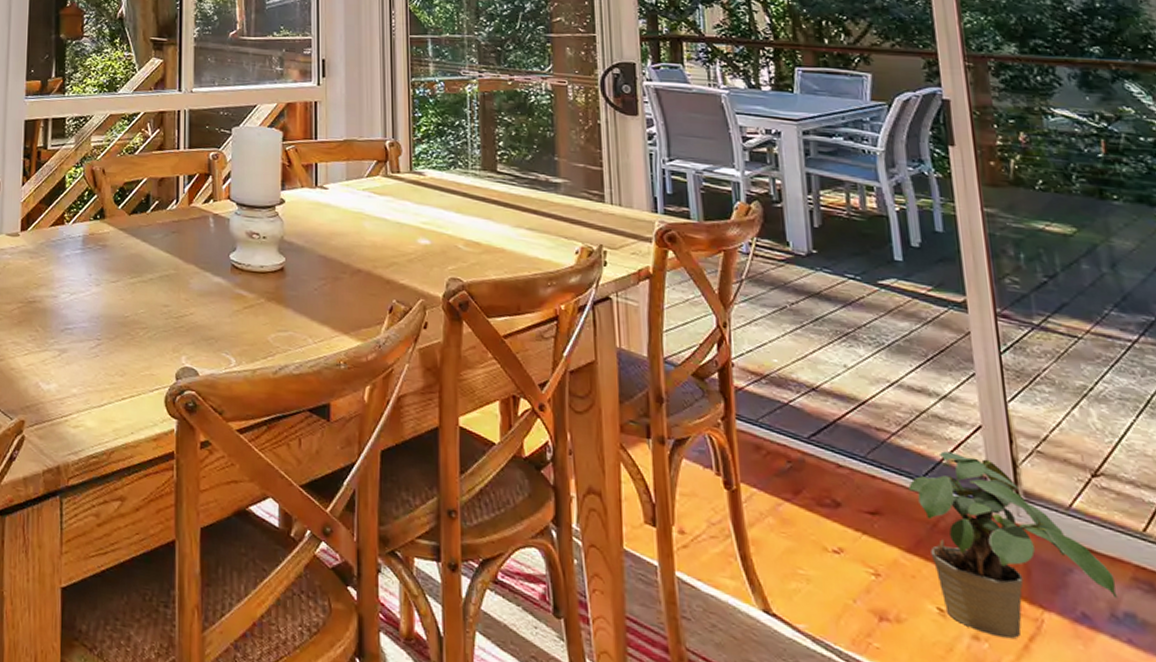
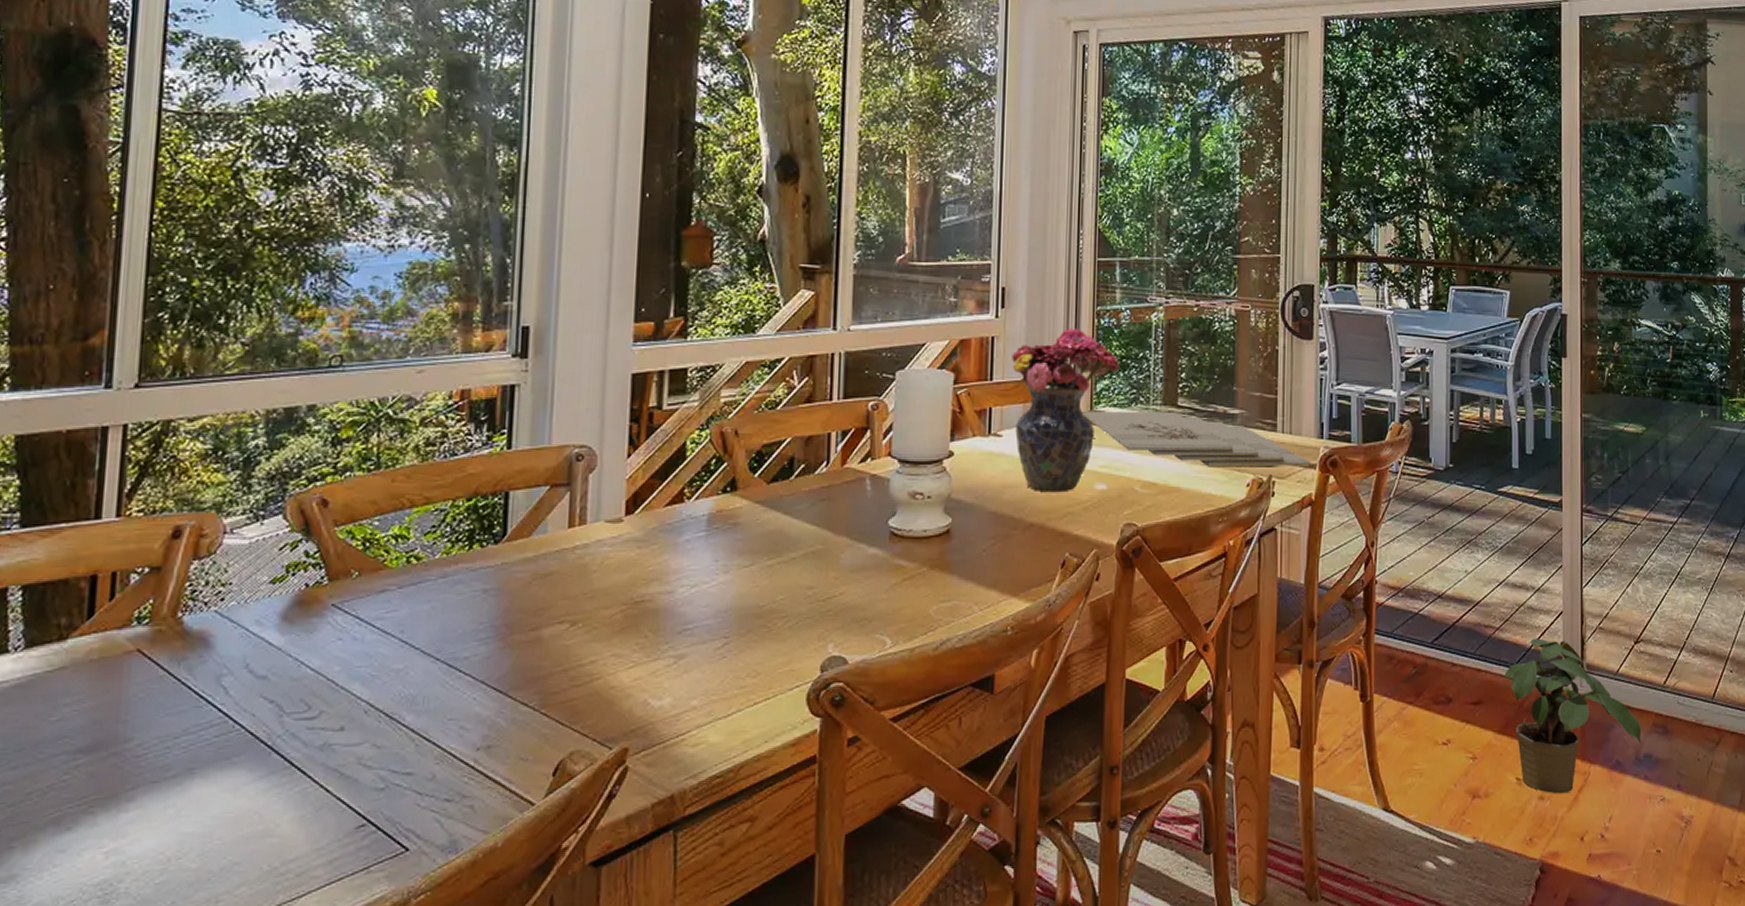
flower arrangement: none [334,96,437,244] -> present [1012,328,1121,493]
placemat: none [403,172,645,239] -> present [1083,411,1311,467]

